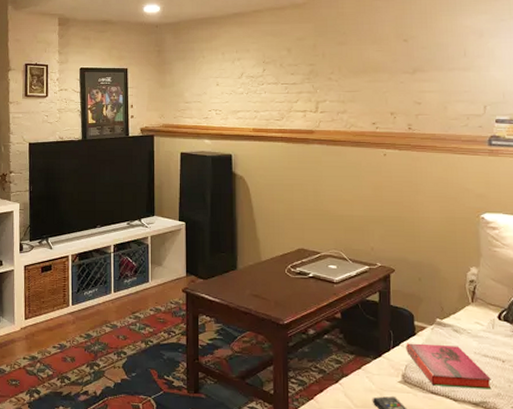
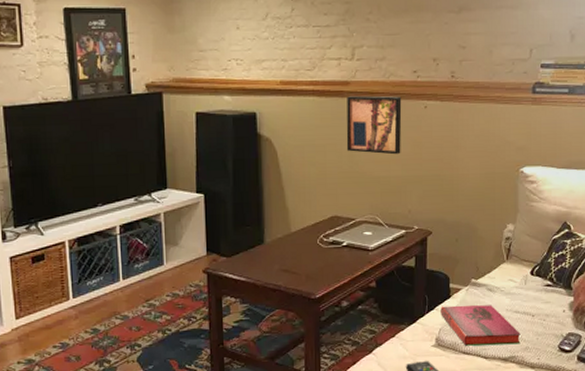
wall art: none [311,143,363,196] -> present [346,95,402,155]

